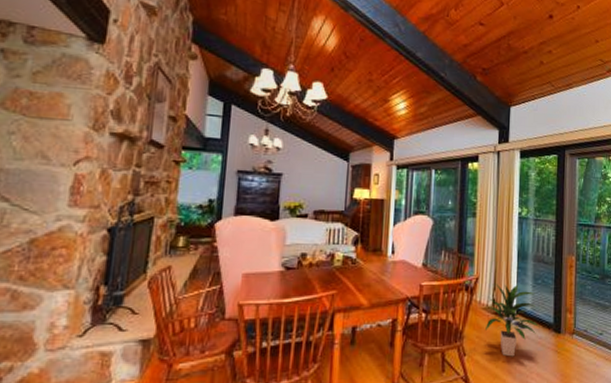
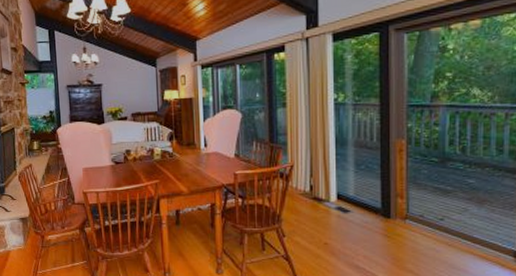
indoor plant: present [486,284,540,357] -> none [304,171,365,239]

